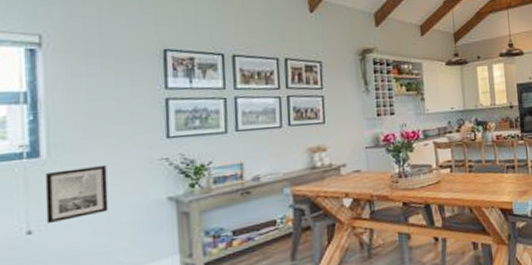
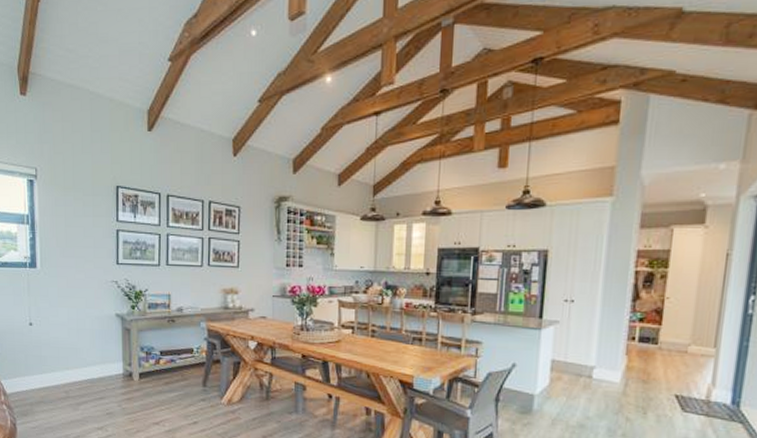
wall art: present [44,166,109,224] -> none [39,280,78,320]

